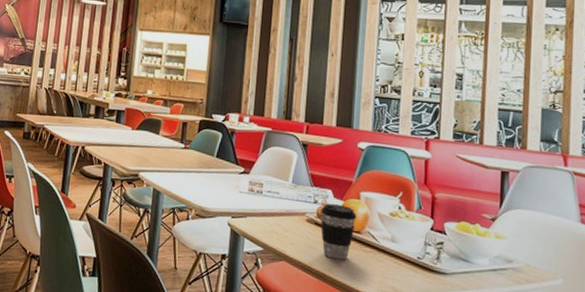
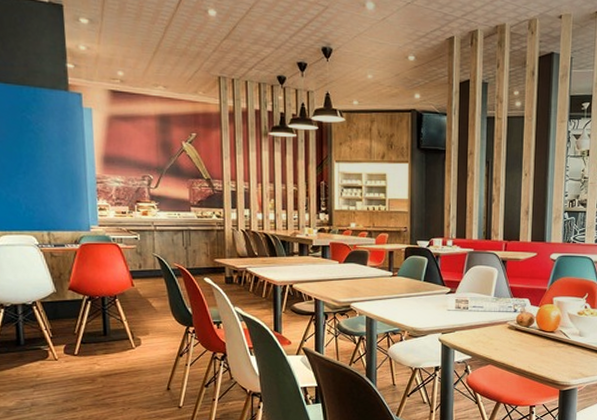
coffee cup: present [320,203,357,261] -> none [520,311,551,357]

